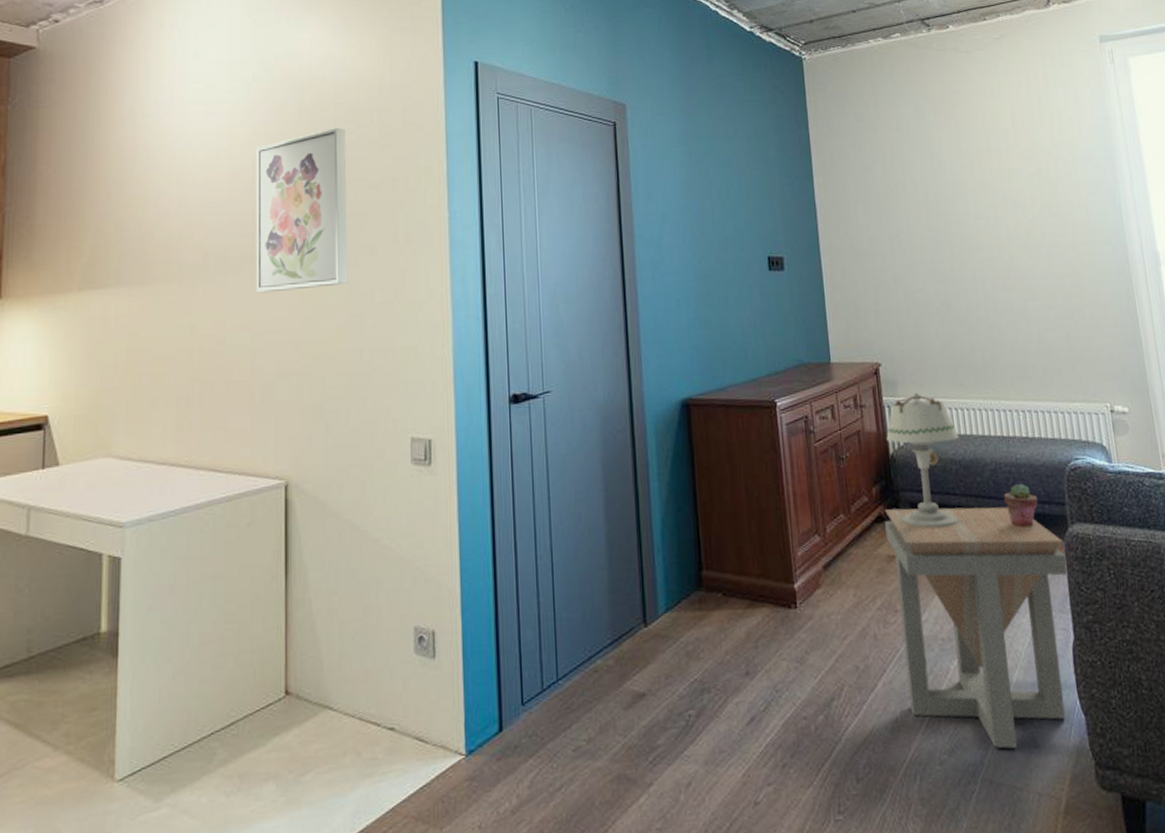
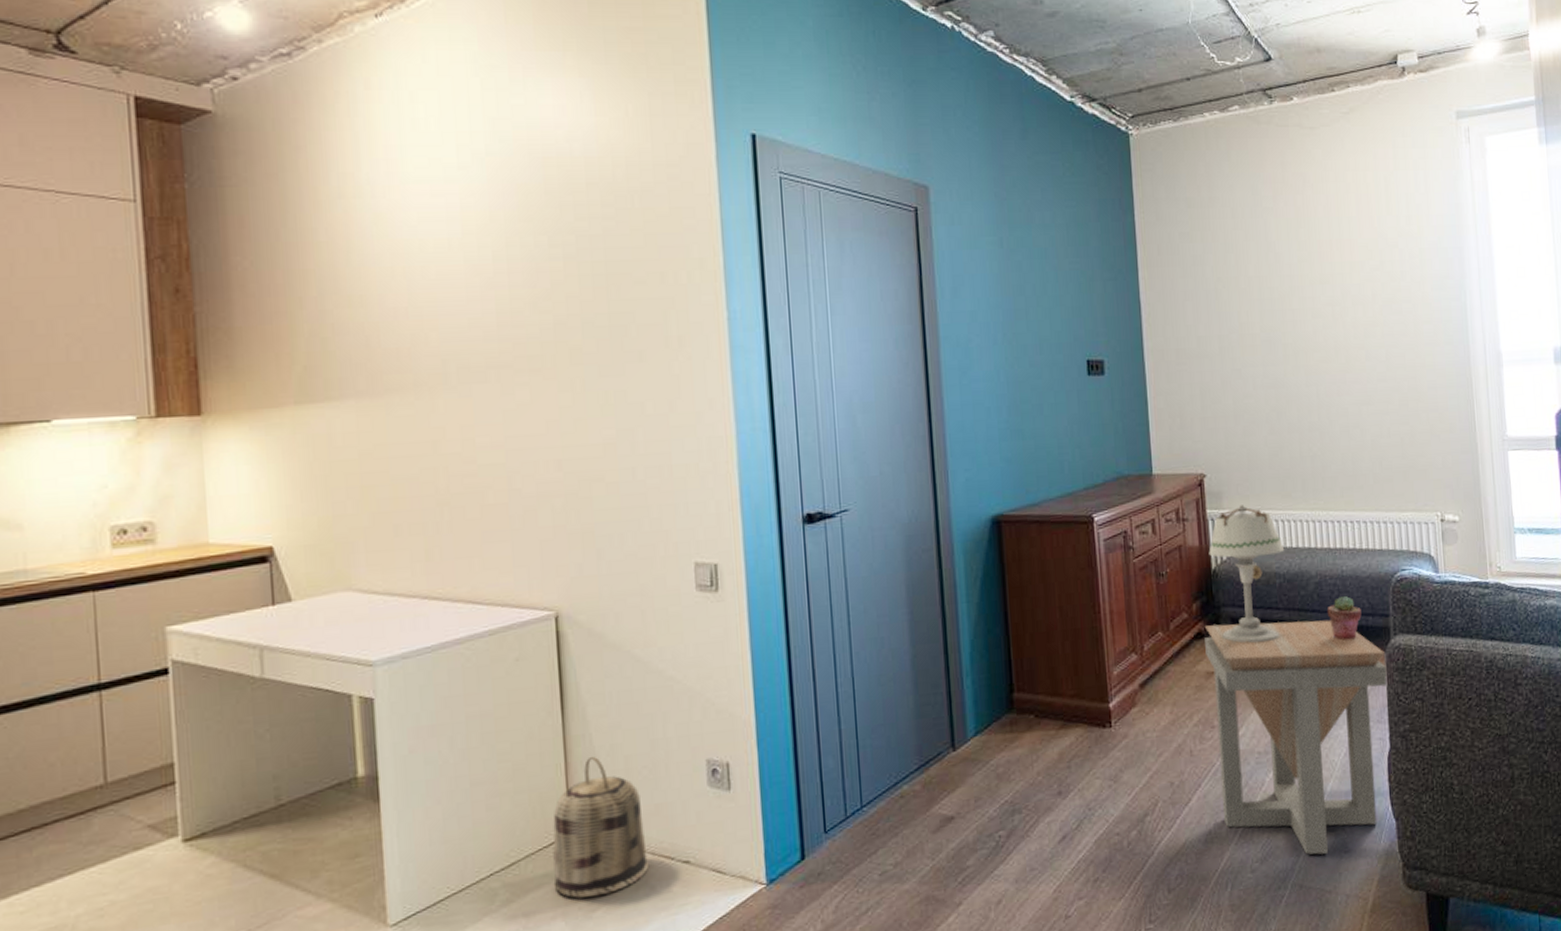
wall art: present [256,127,347,293] -> none [496,212,613,405]
basket: none [268,620,357,761] -> present [553,756,650,898]

